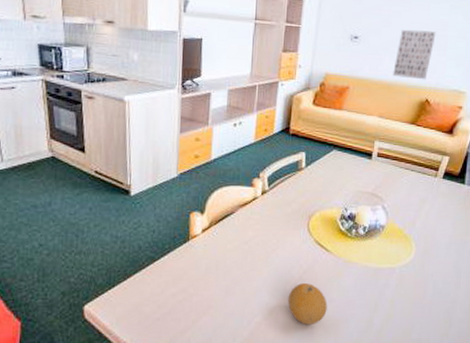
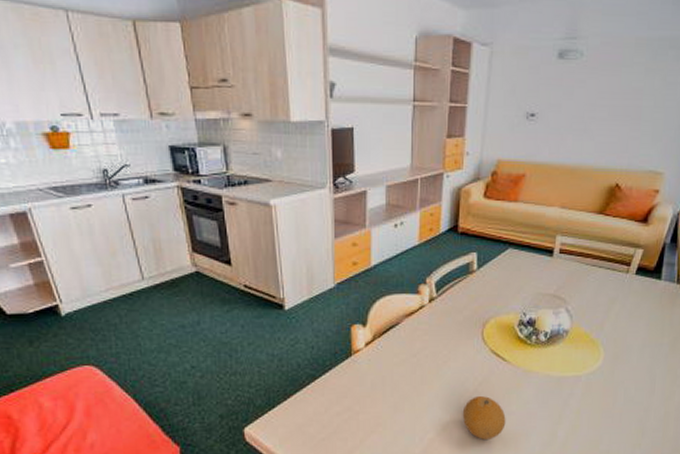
wall art: present [393,29,436,80] -> none [577,101,628,161]

